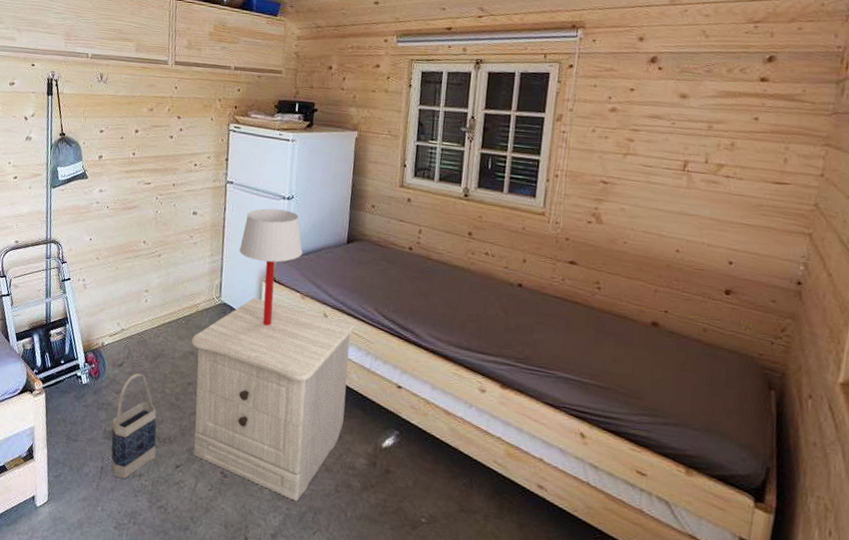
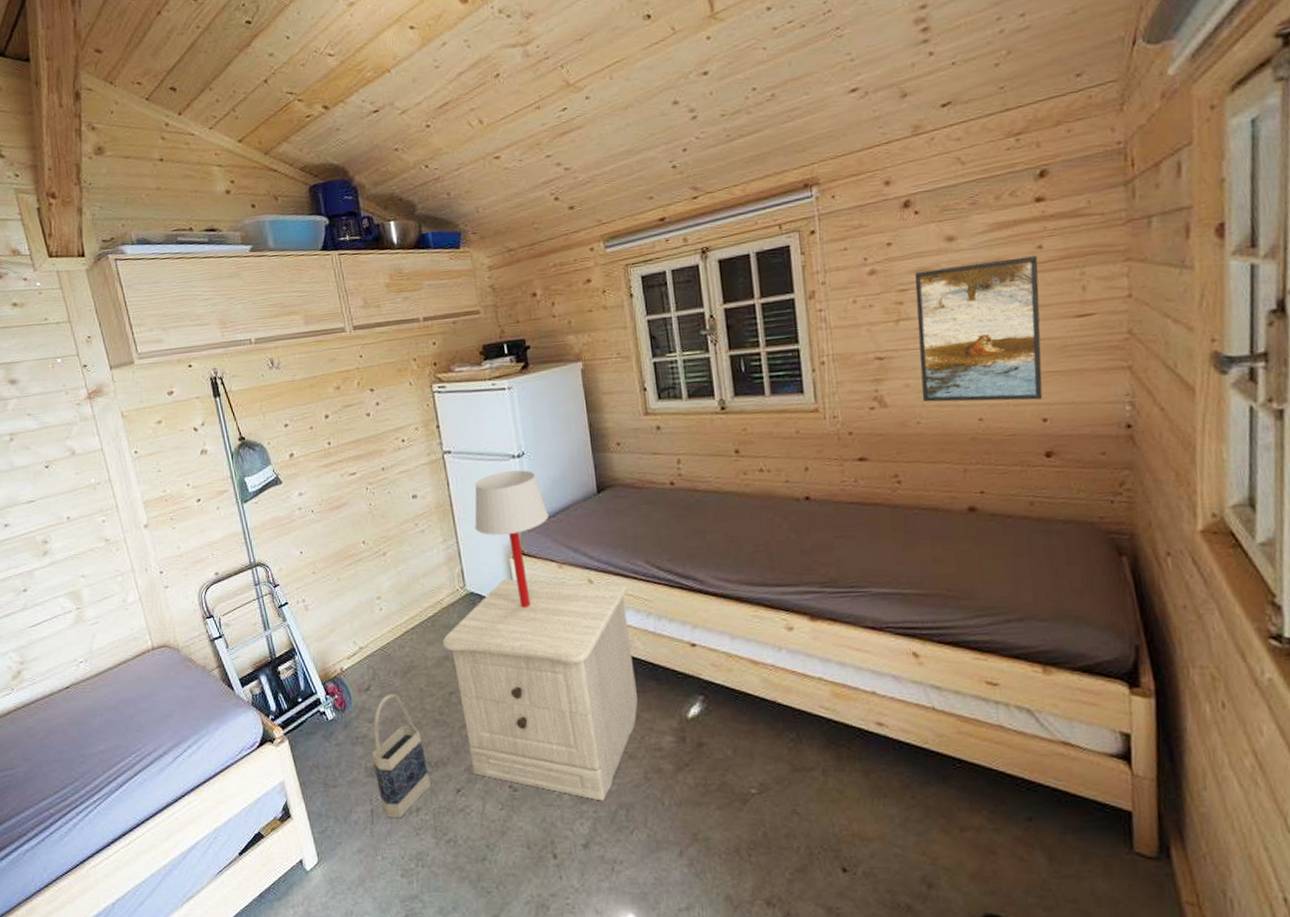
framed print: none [632,117,752,245] -> present [915,256,1043,403]

